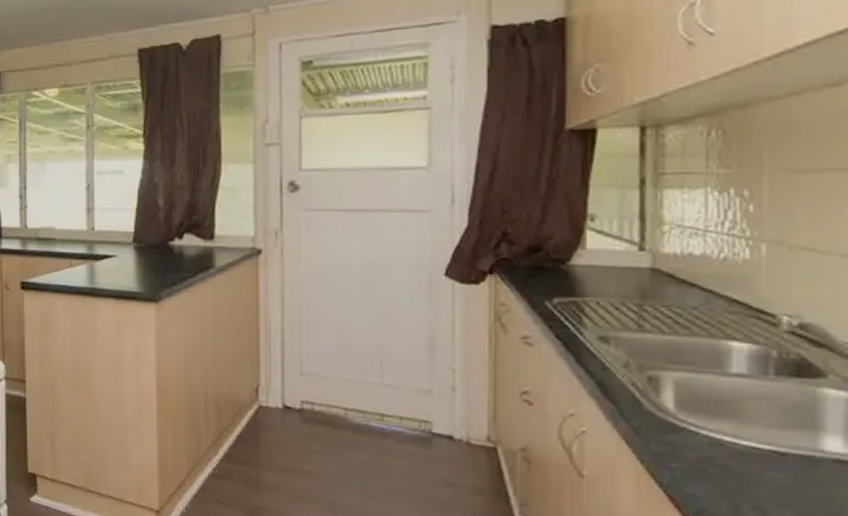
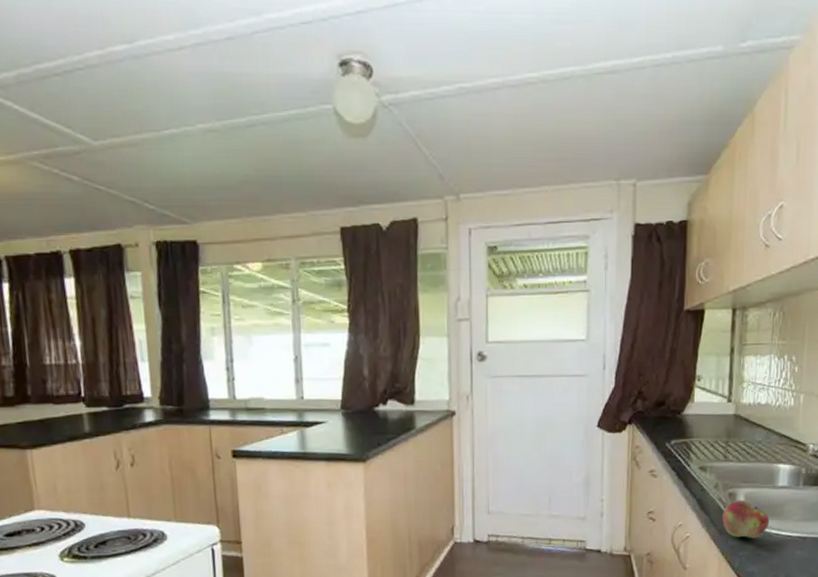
fruit: none [639,387,720,445] -> present [722,500,770,538]

